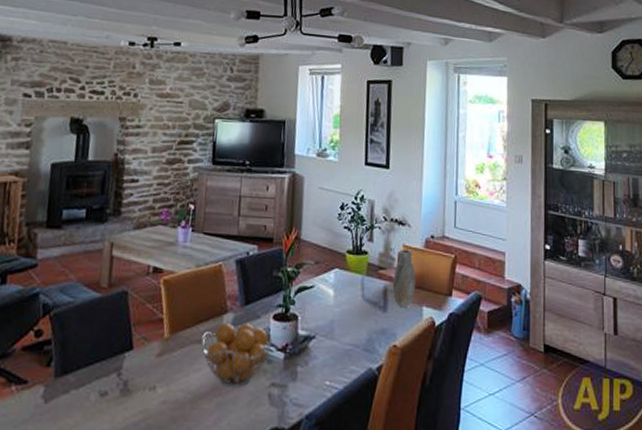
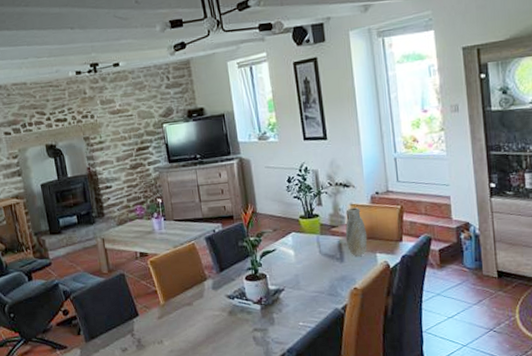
fruit basket: present [201,322,273,387] -> none [190,285,249,335]

